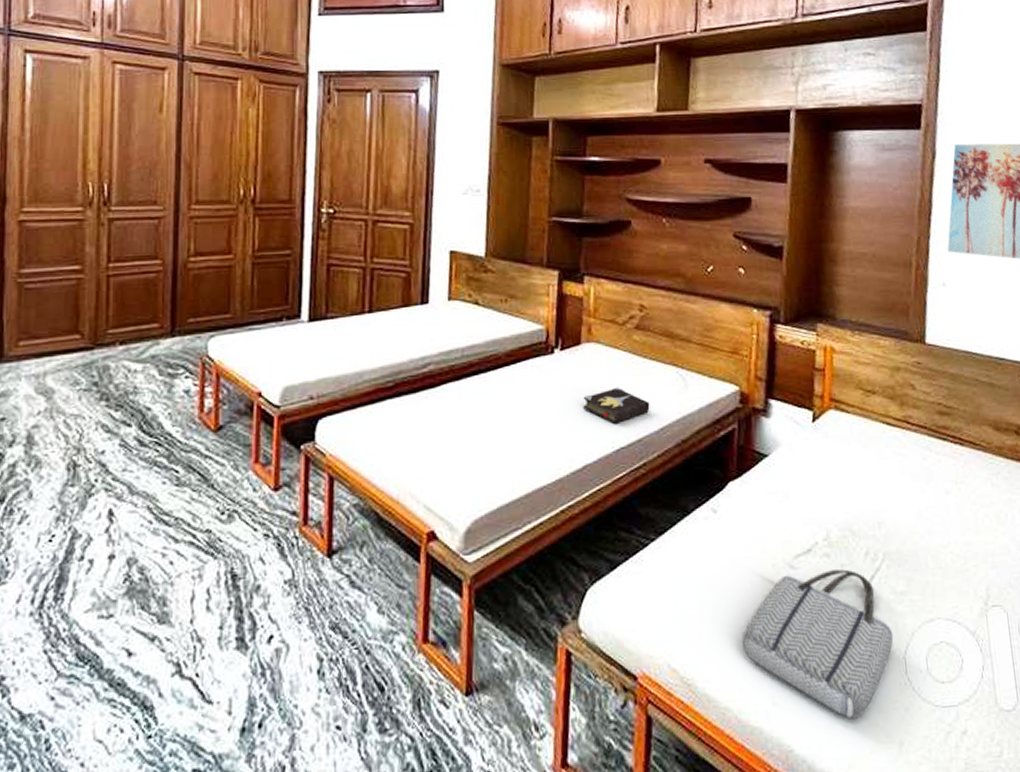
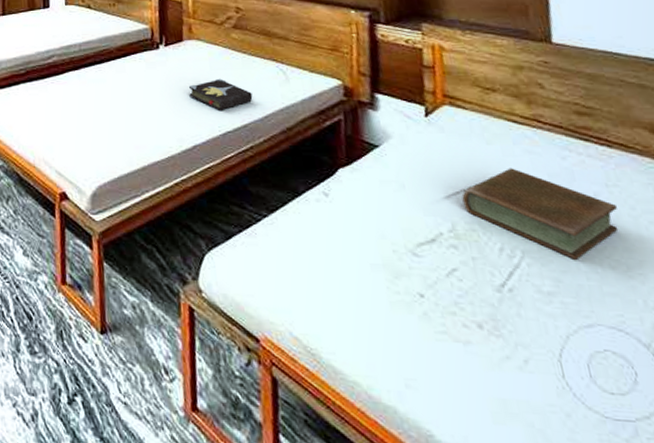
tote bag: present [741,569,894,719] -> none [365,262,544,416]
book: none [837,471,962,559] -> present [461,168,619,261]

